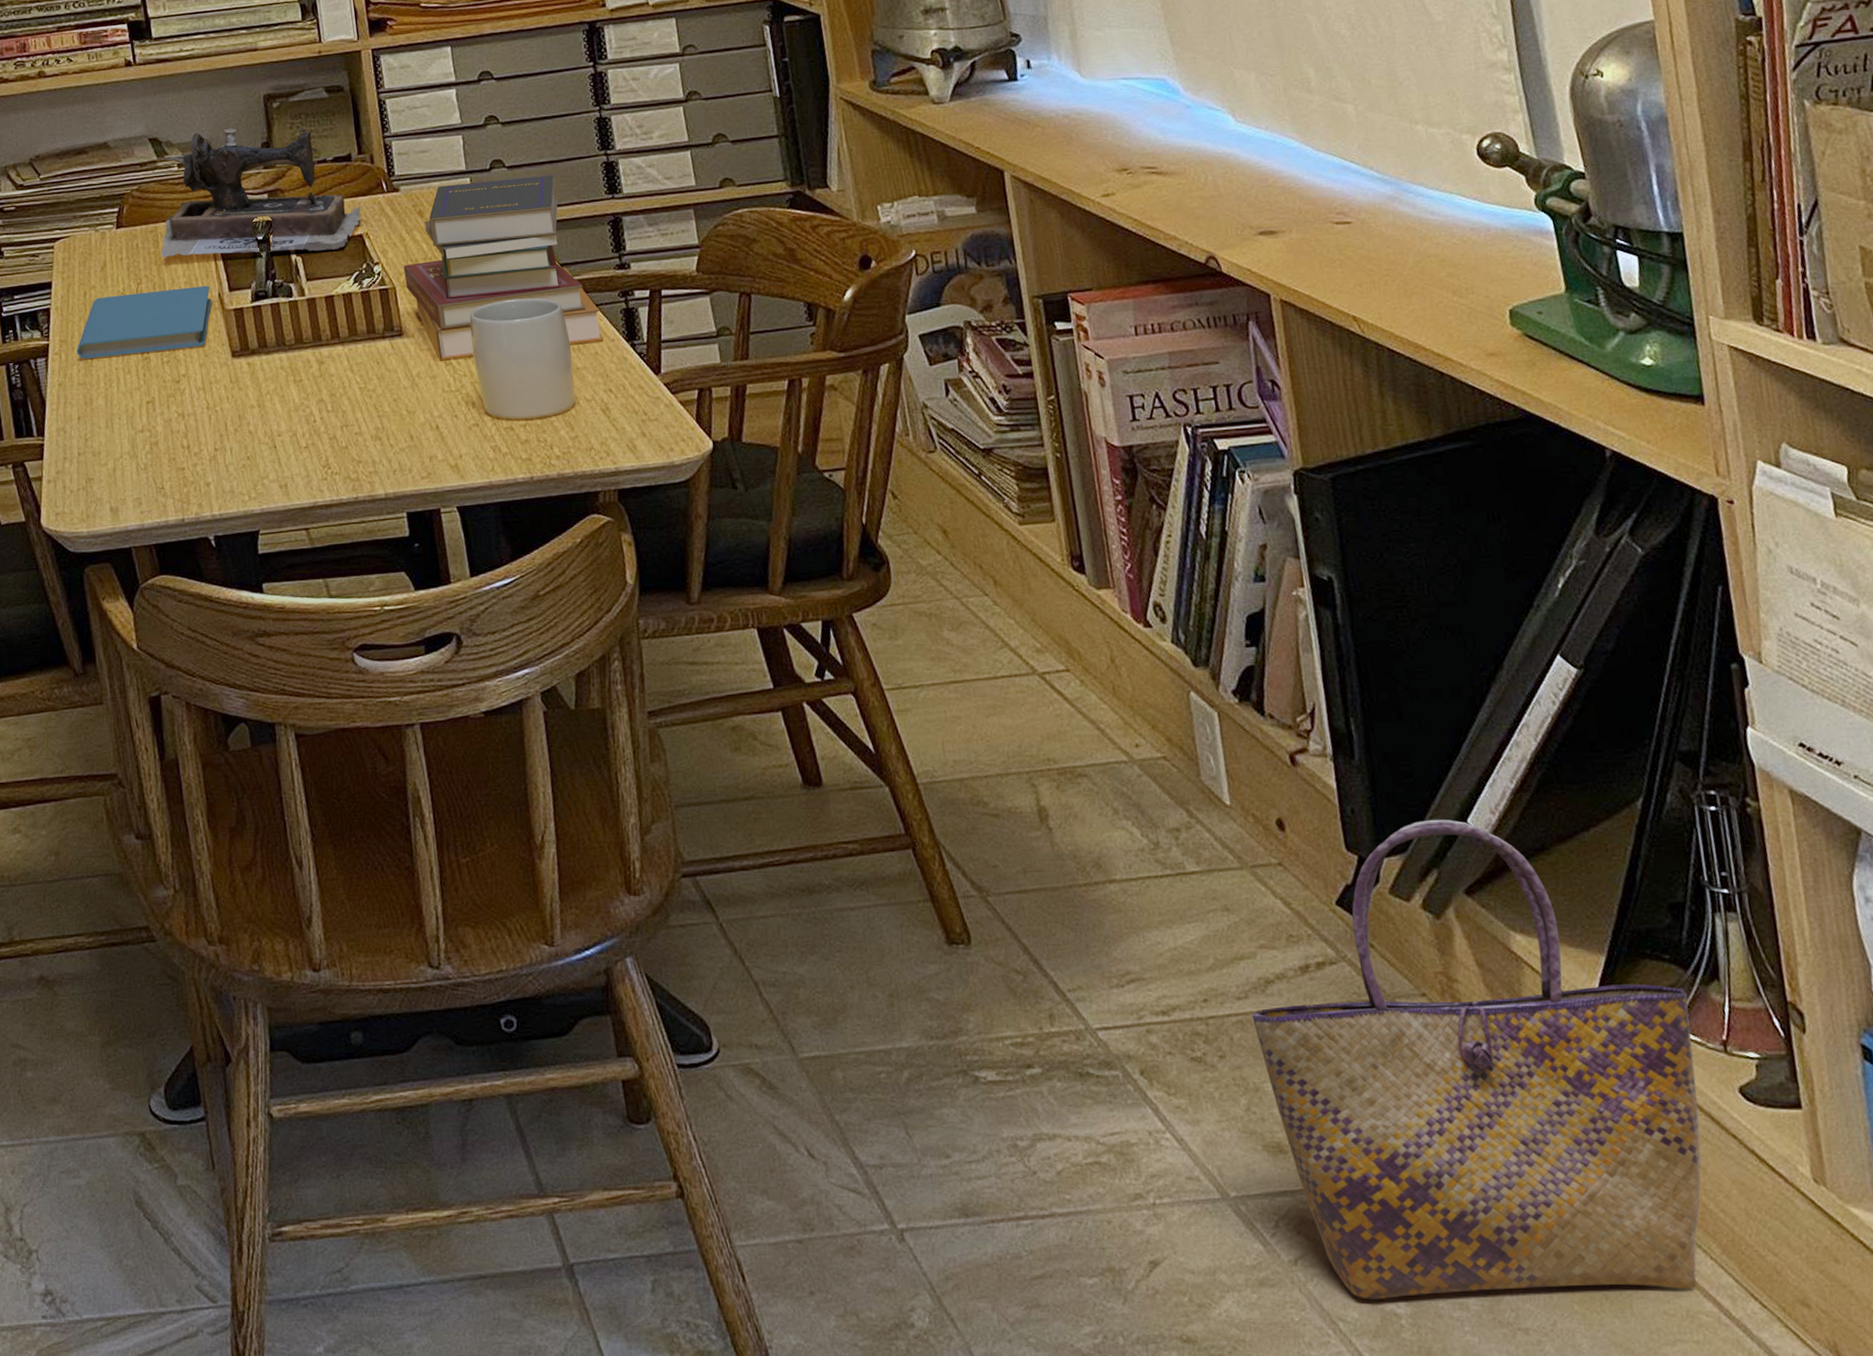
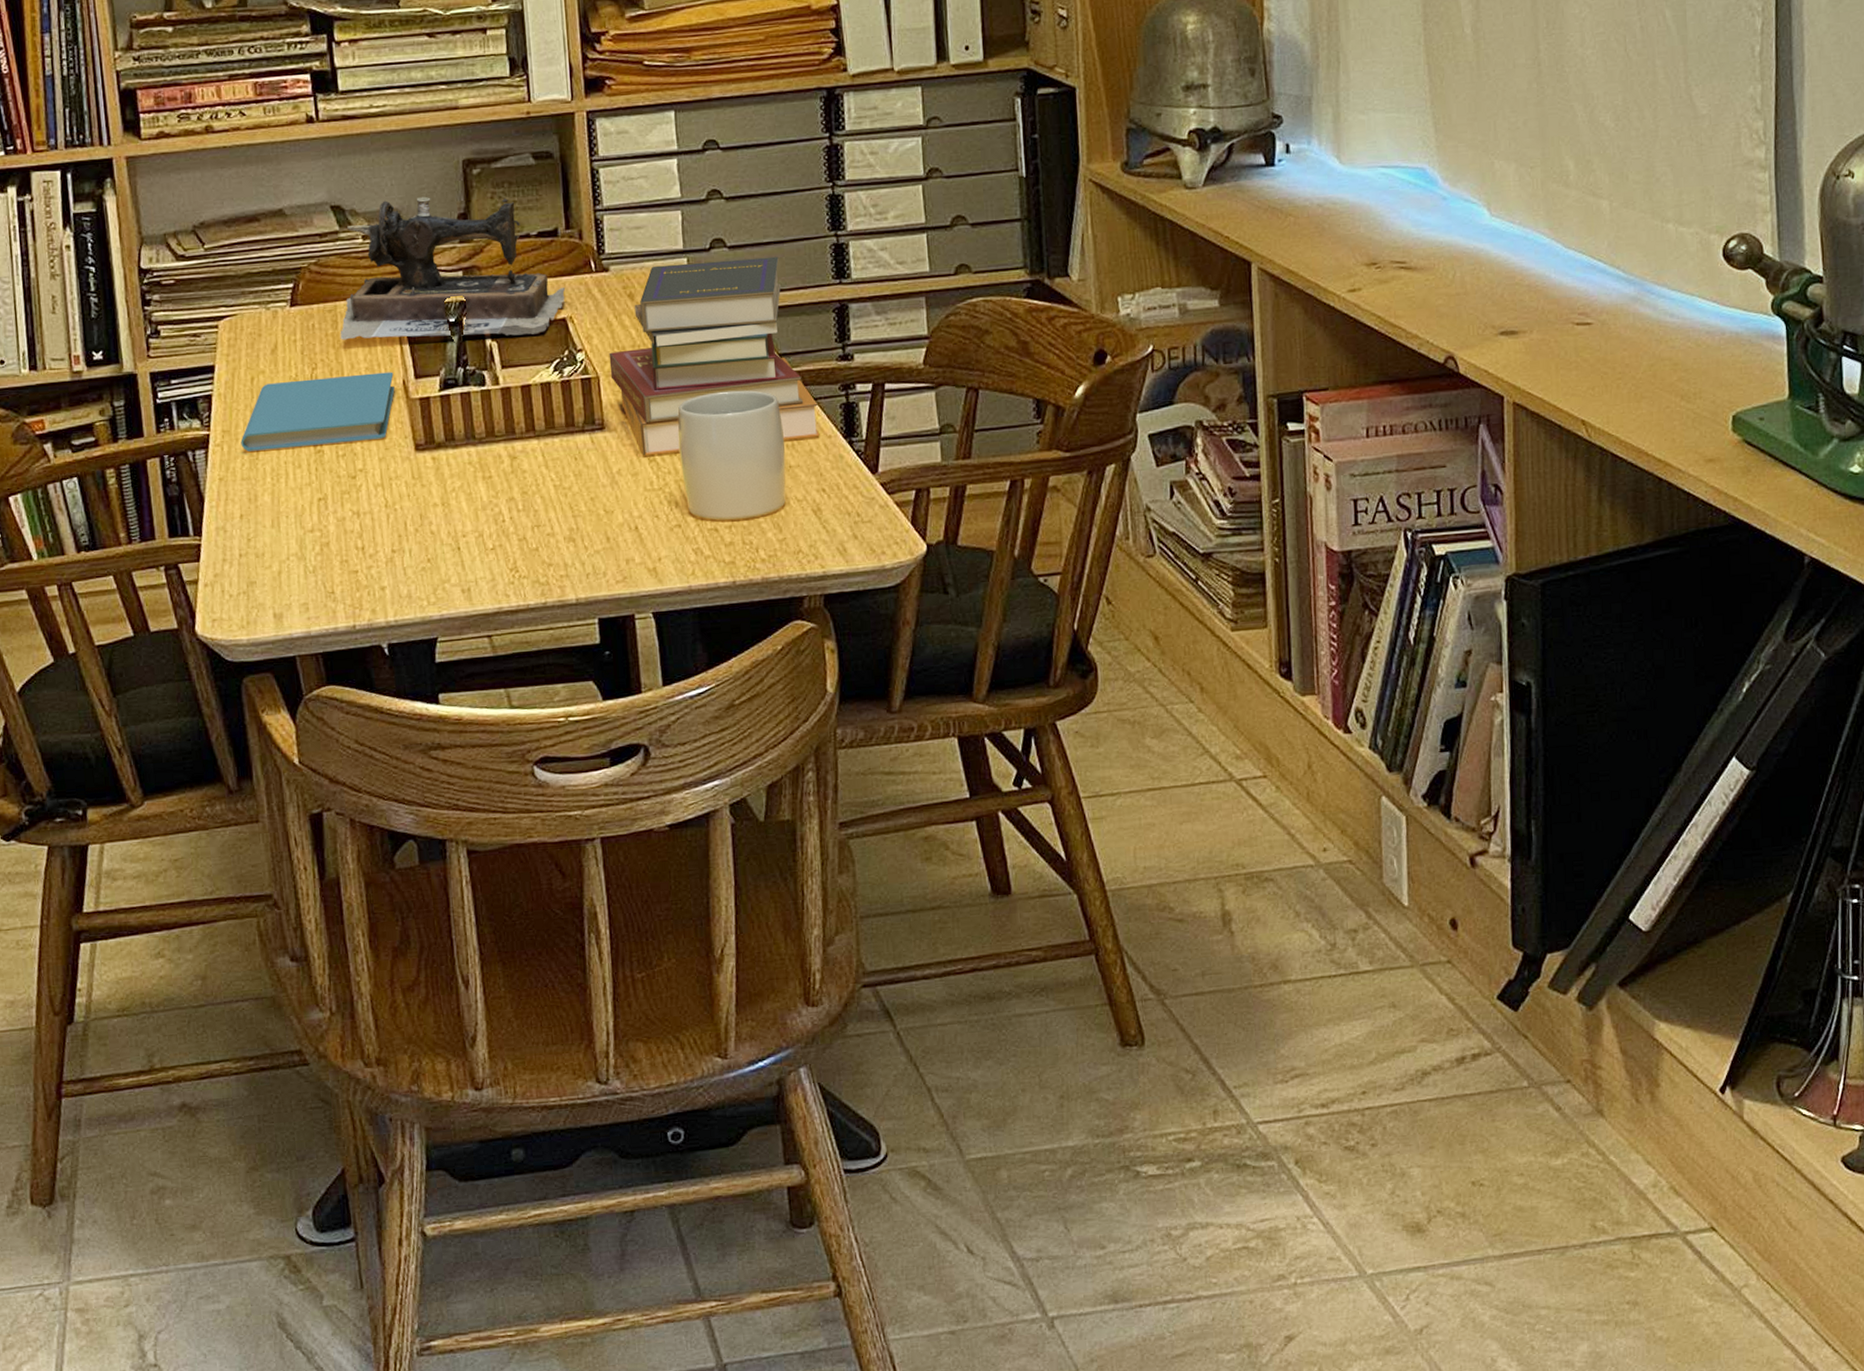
tote bag: present [1252,819,1702,1299] -> none [1406,915,1808,1361]

